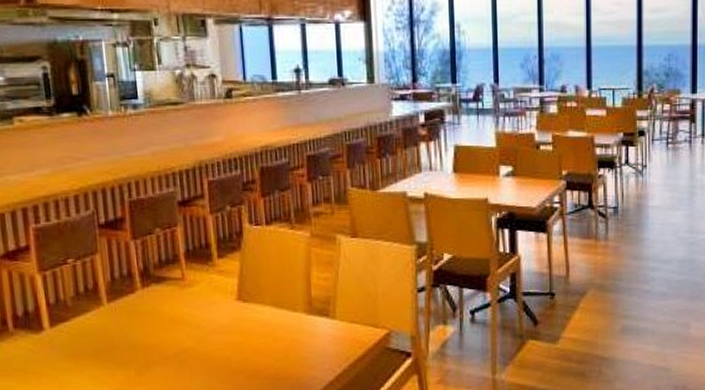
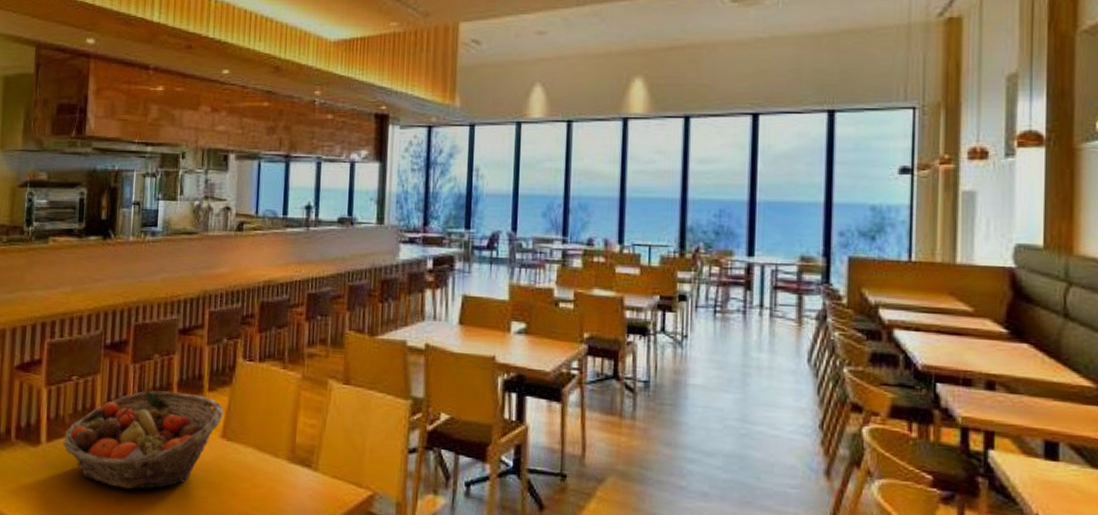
fruit basket: none [69,263,237,361] -> present [63,390,224,490]

